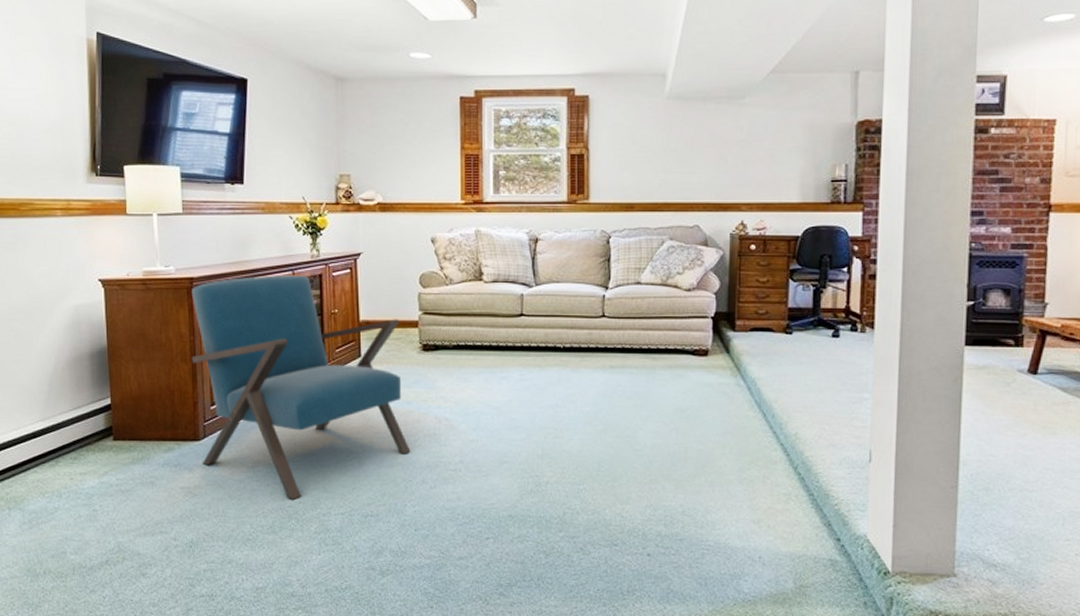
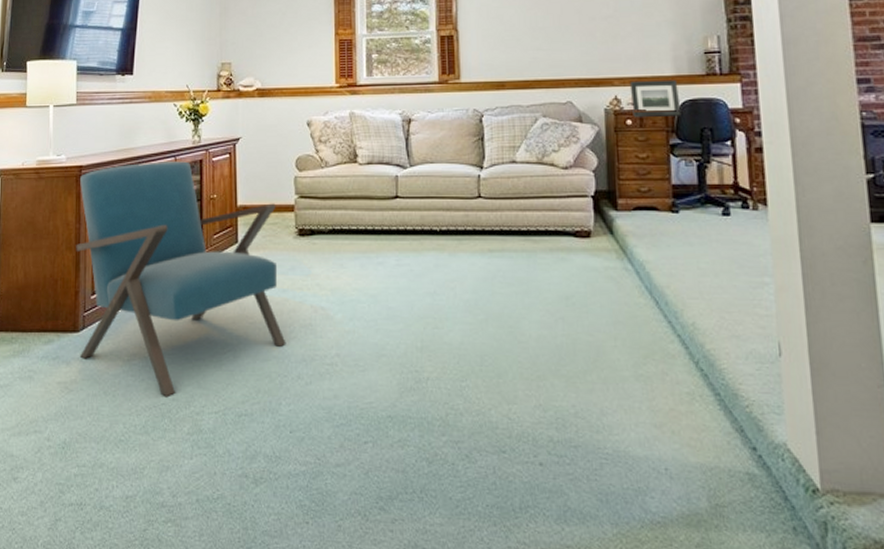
picture frame: none [756,206,804,242] -> present [629,79,681,117]

